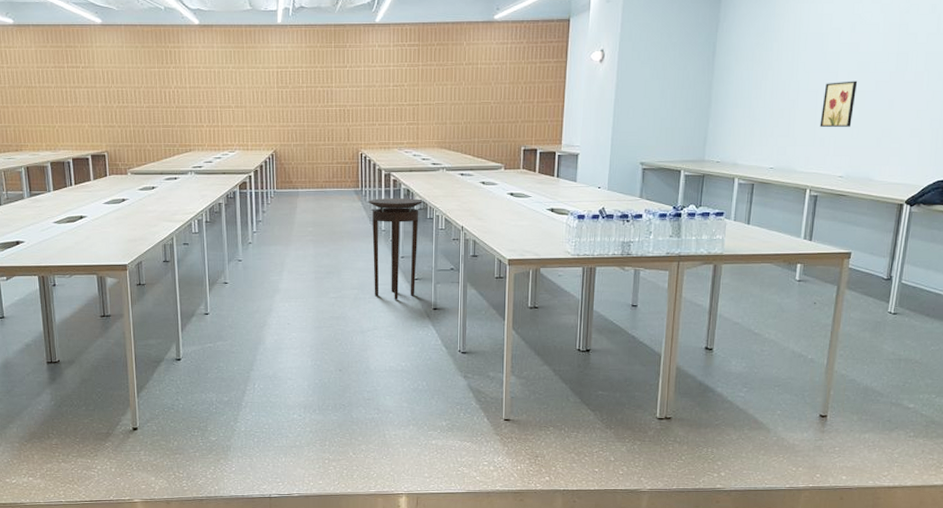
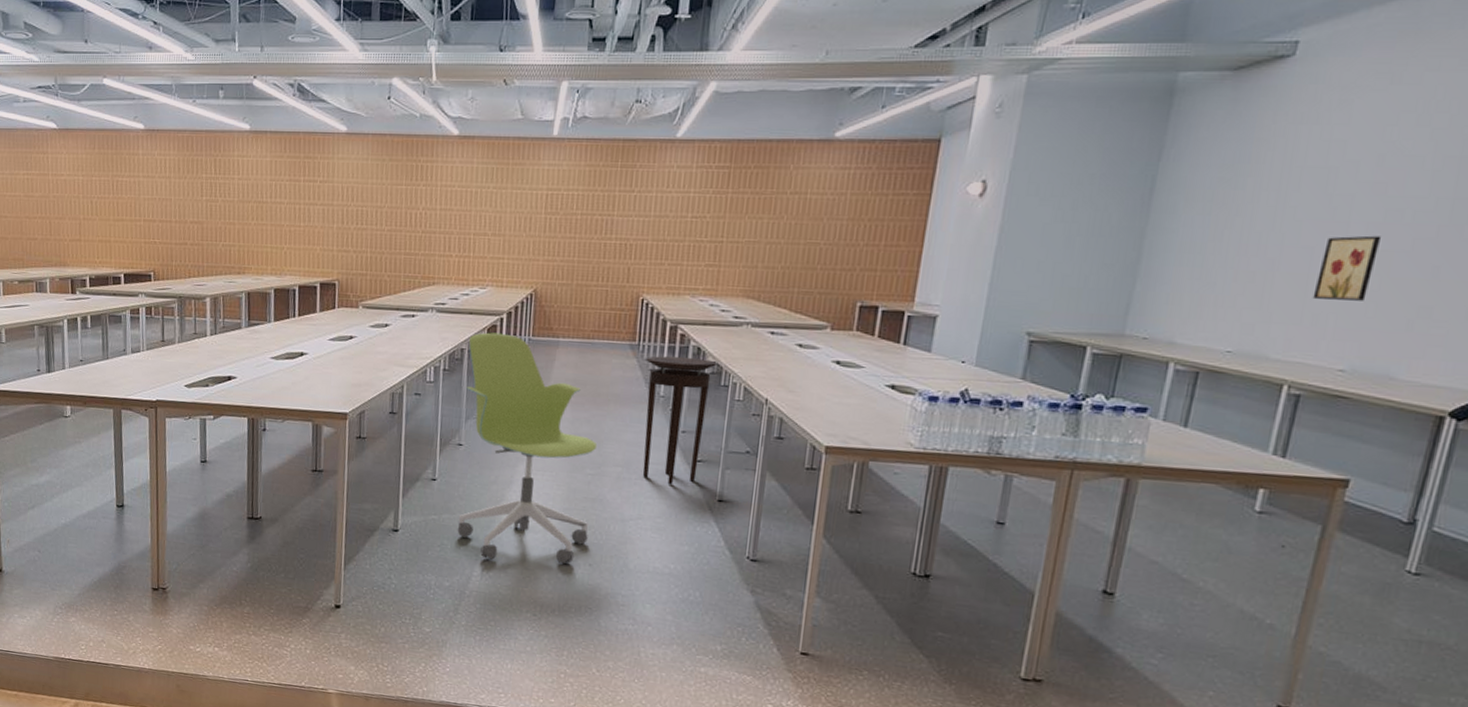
office chair: none [224,188,337,375] -> present [457,332,598,565]

